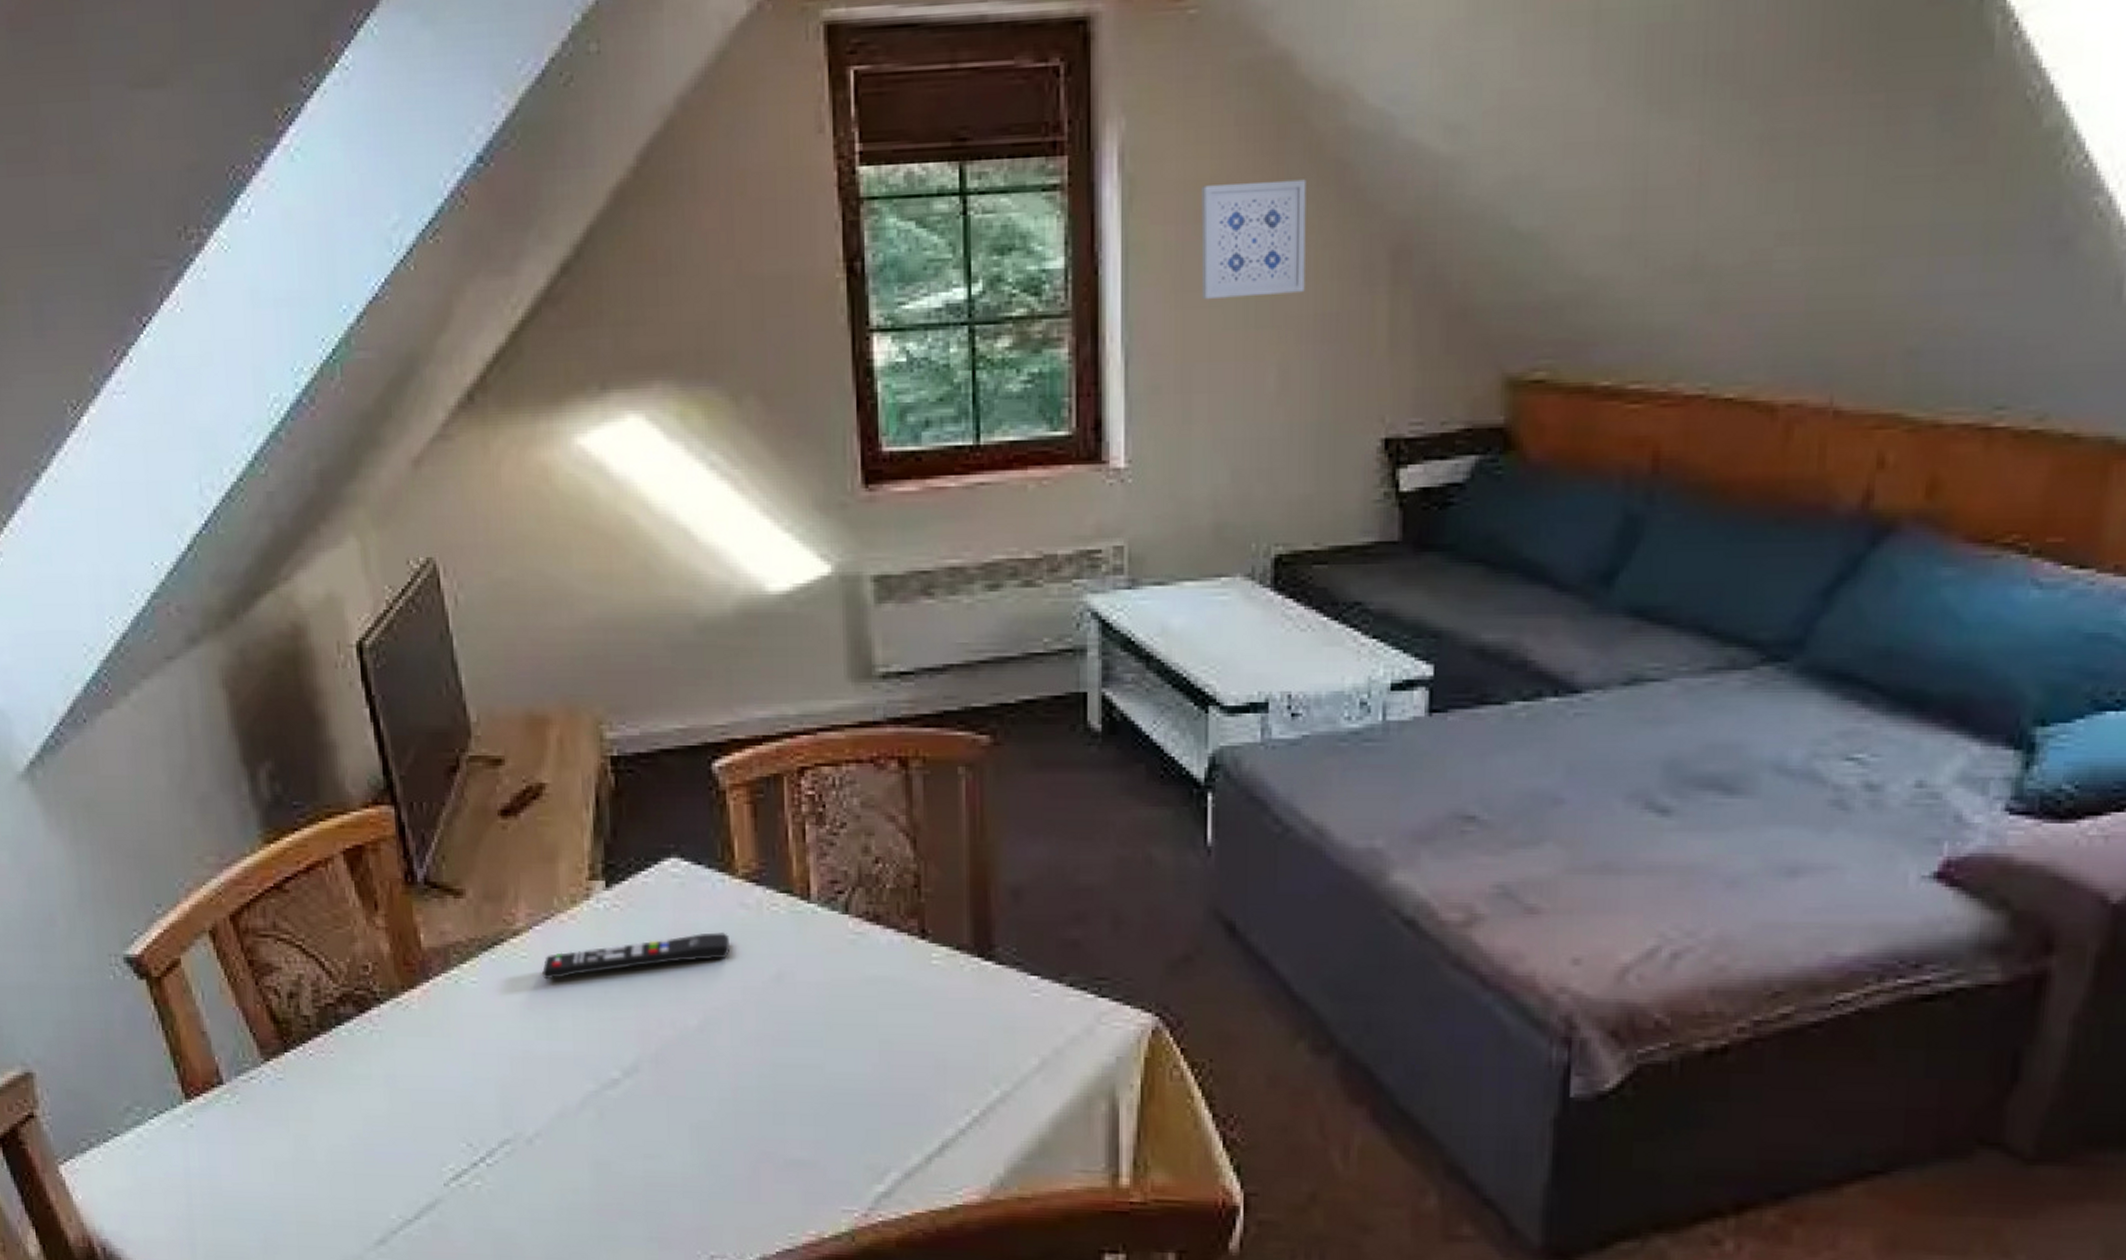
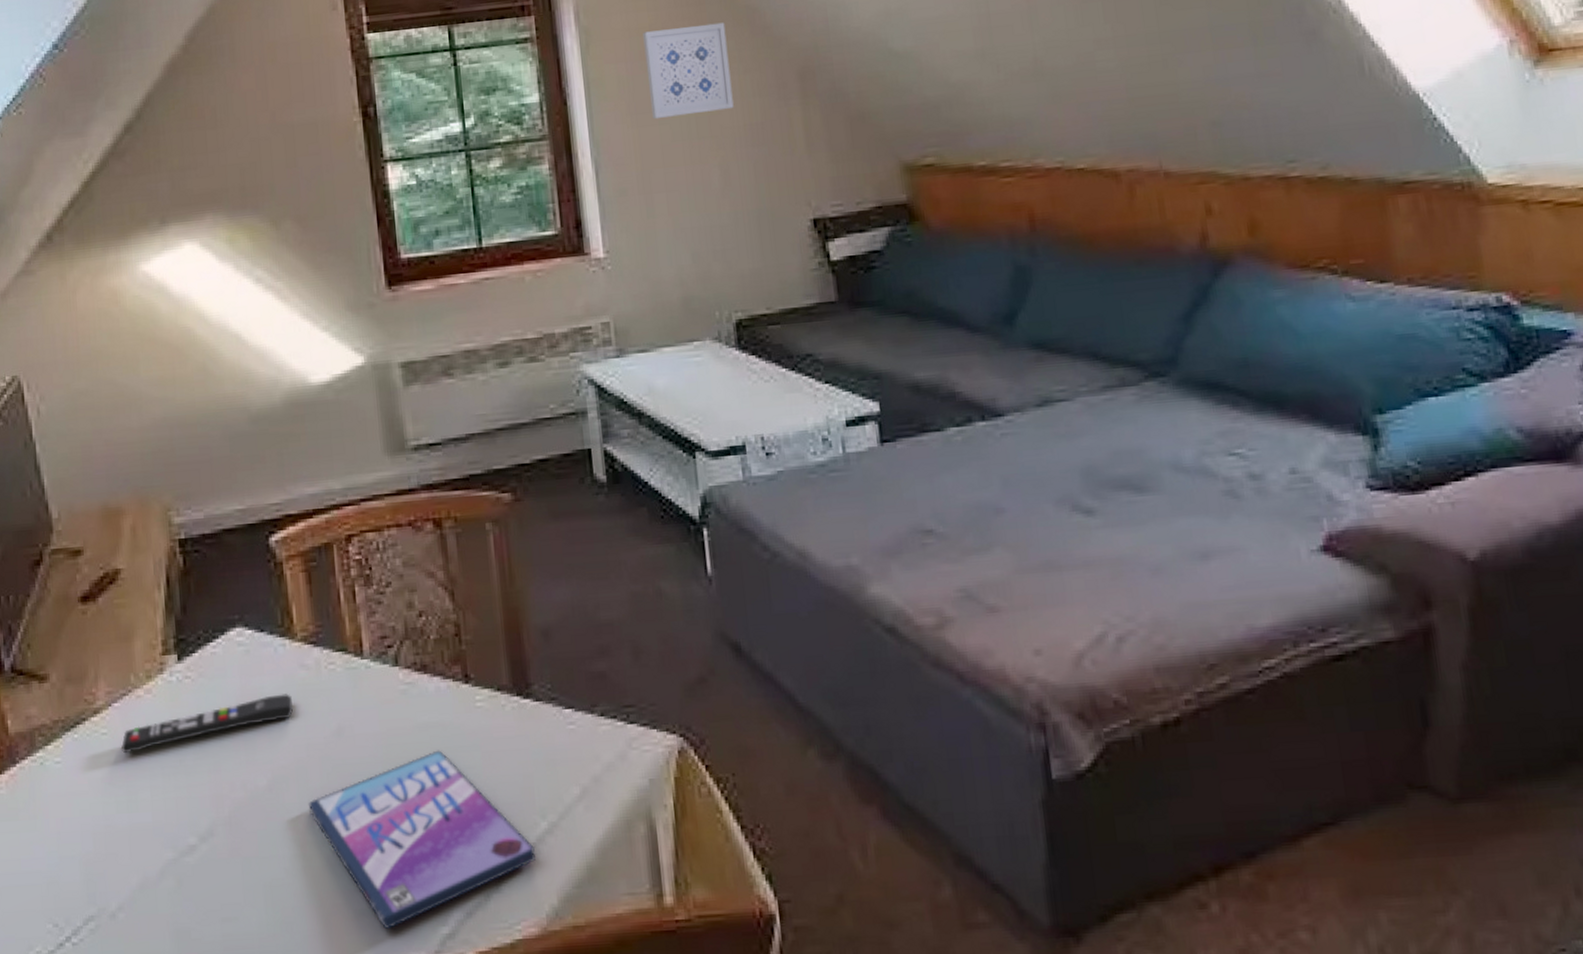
video game case: none [741,1006,985,1181] -> present [308,750,536,929]

